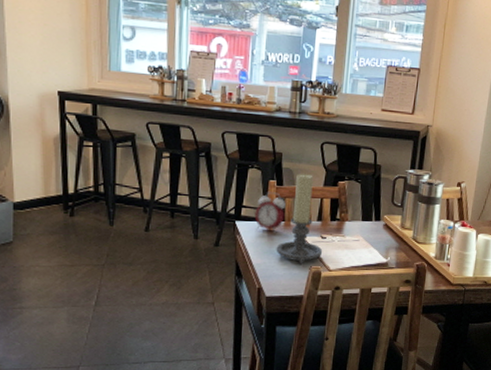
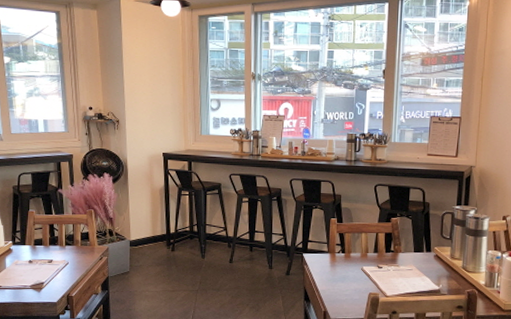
alarm clock: present [254,192,286,234] -> none [319,228,345,264]
candle holder: present [276,173,323,266] -> none [338,211,380,292]

